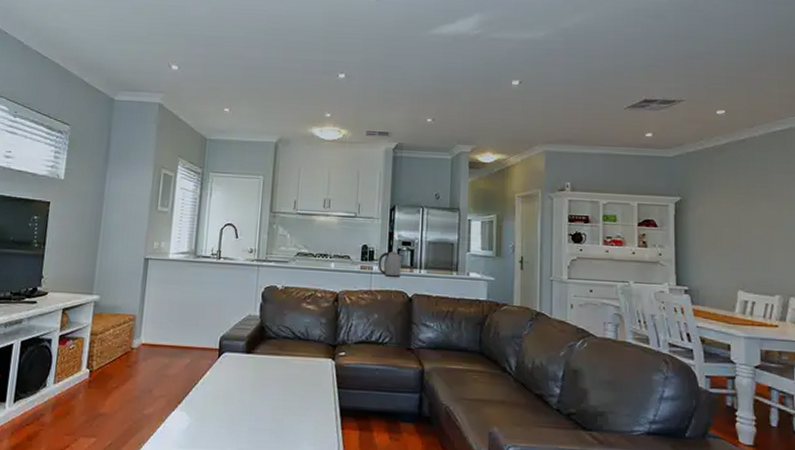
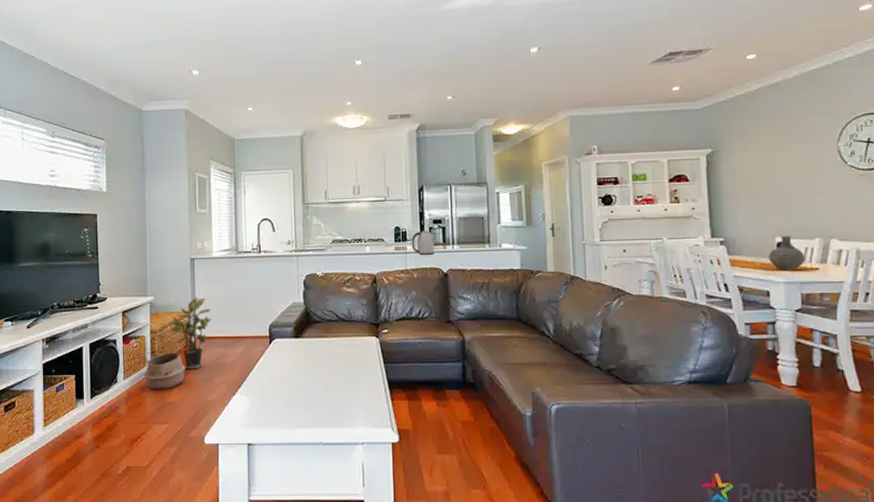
woven basket: none [76,353,126,398] -> present [141,347,186,389]
potted plant: none [113,299,160,379] -> present [171,296,211,370]
ceramic jug: none [731,290,765,326] -> present [769,236,805,271]

